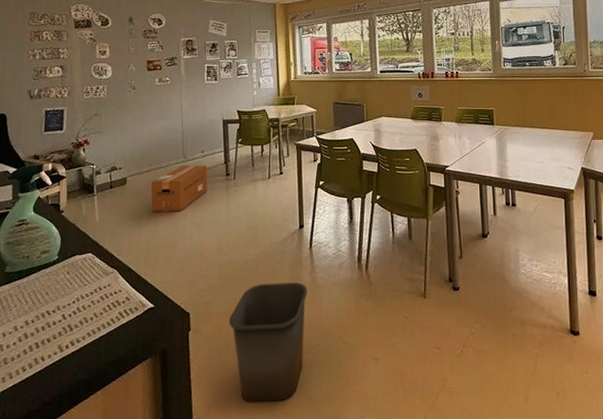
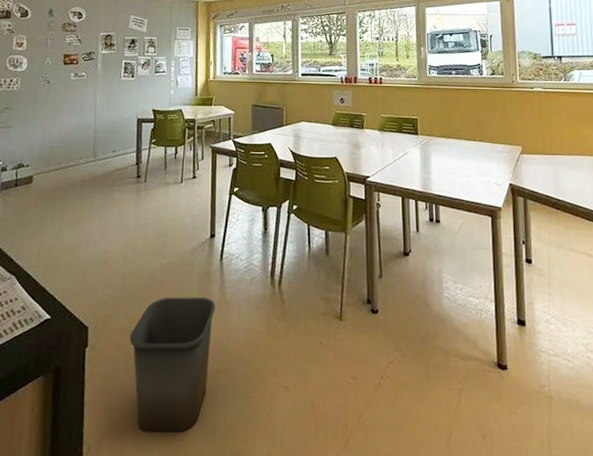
box: present [151,164,208,212] -> none [56,164,118,215]

